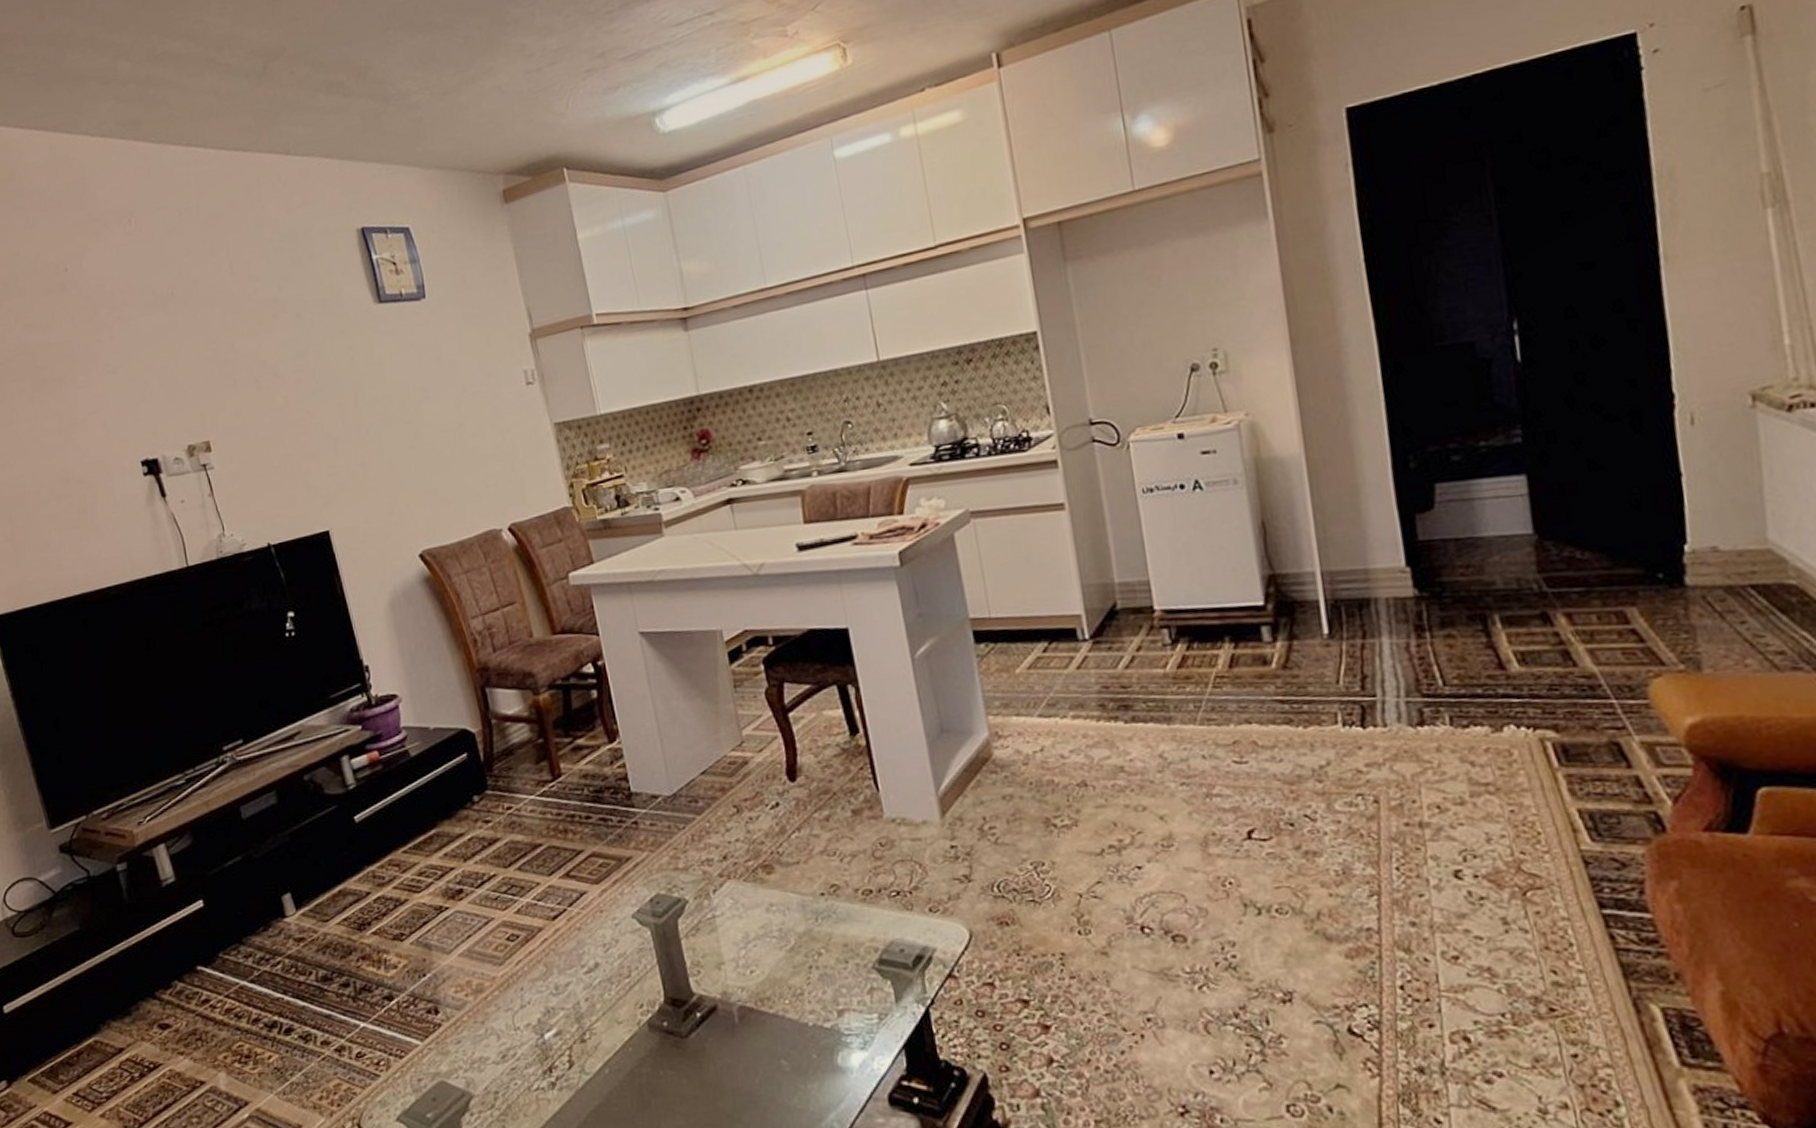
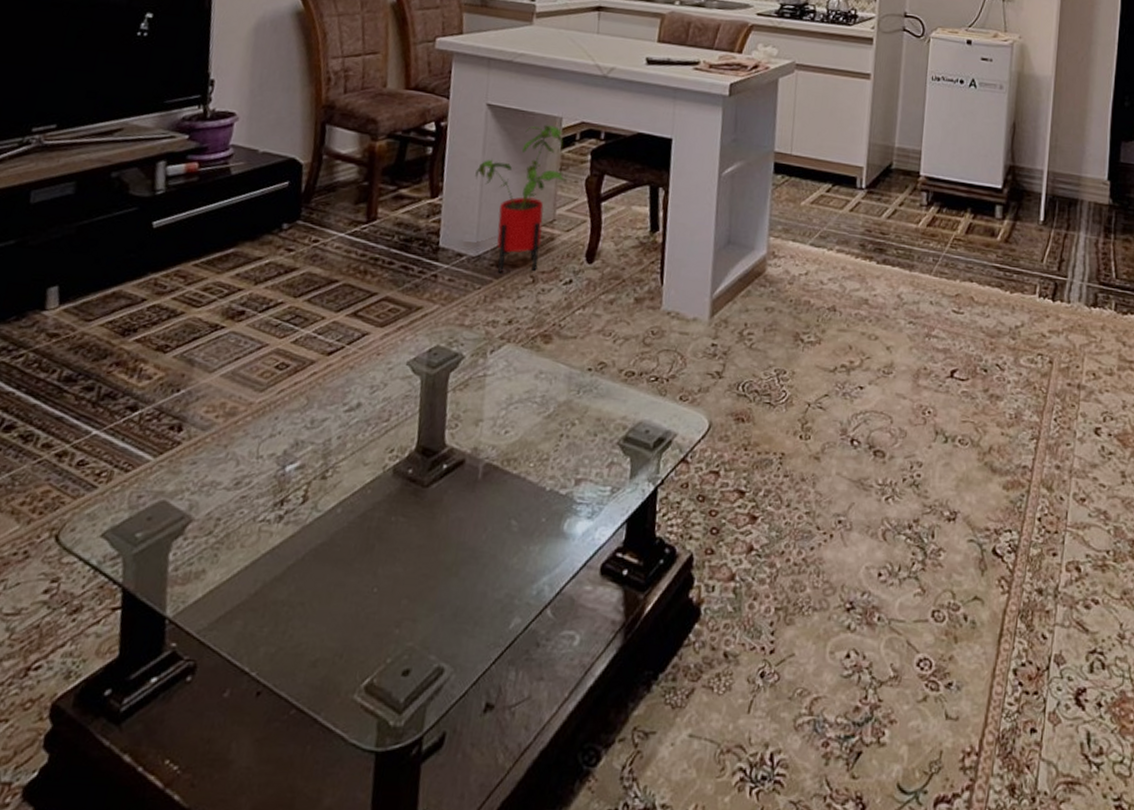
house plant: none [647,640,743,809] -> present [475,124,565,273]

